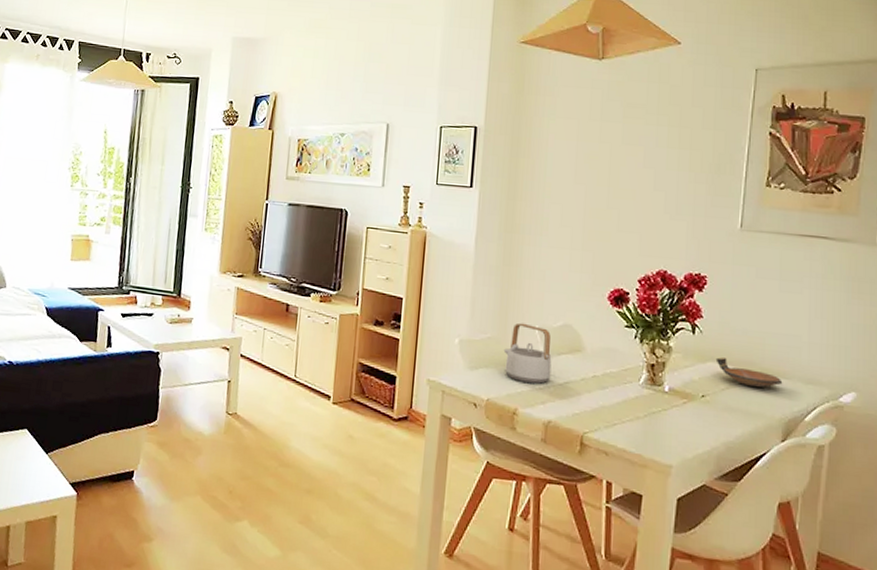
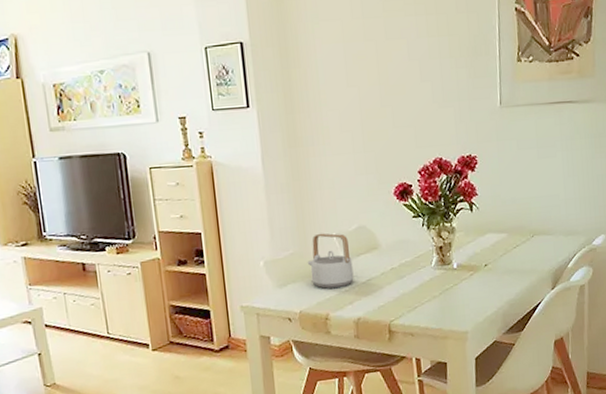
bowl: present [715,356,783,387] -> none [492,226,548,248]

